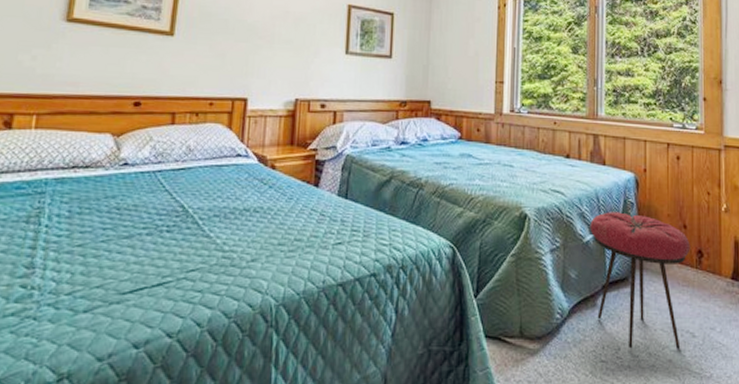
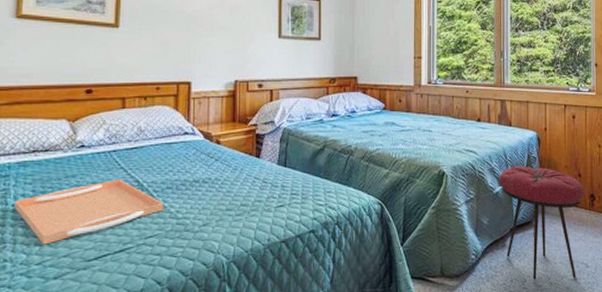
serving tray: none [47,202,210,273] -> present [14,178,164,245]

